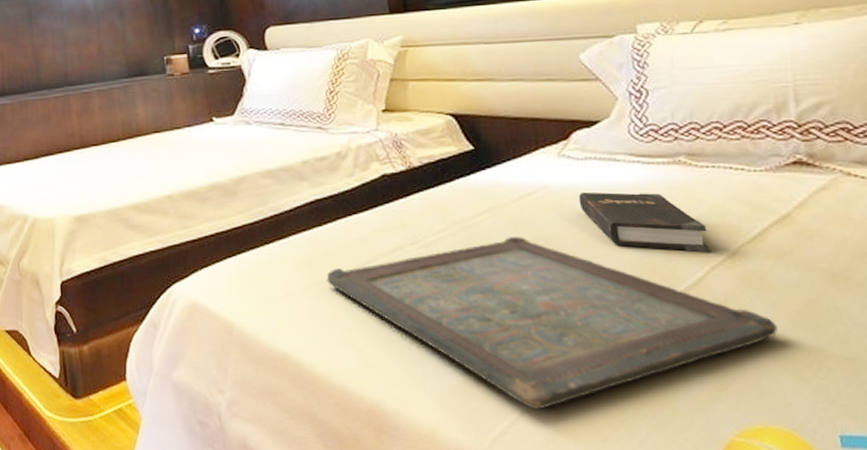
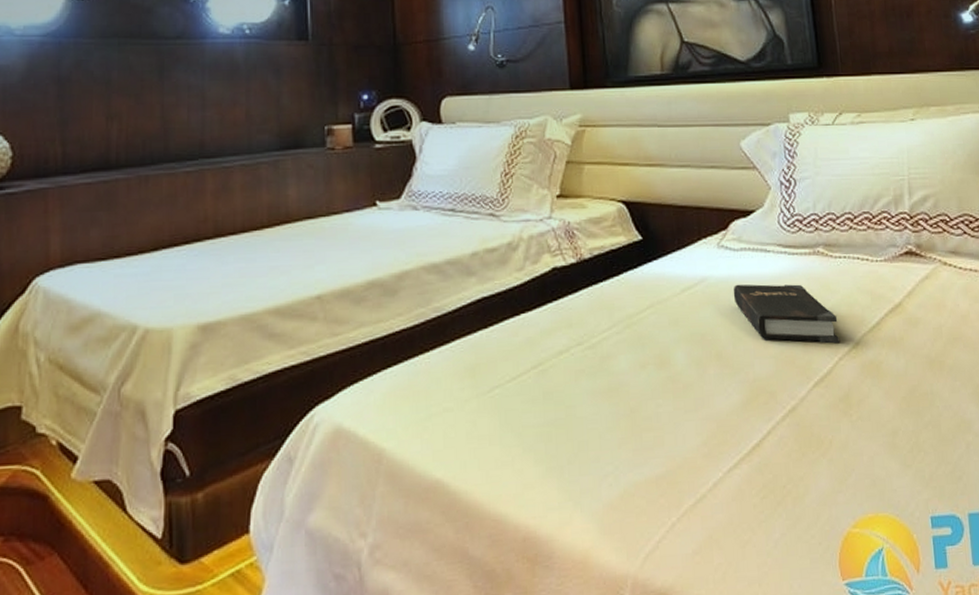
serving tray: present [326,237,778,410] -> none [488,333,888,520]

